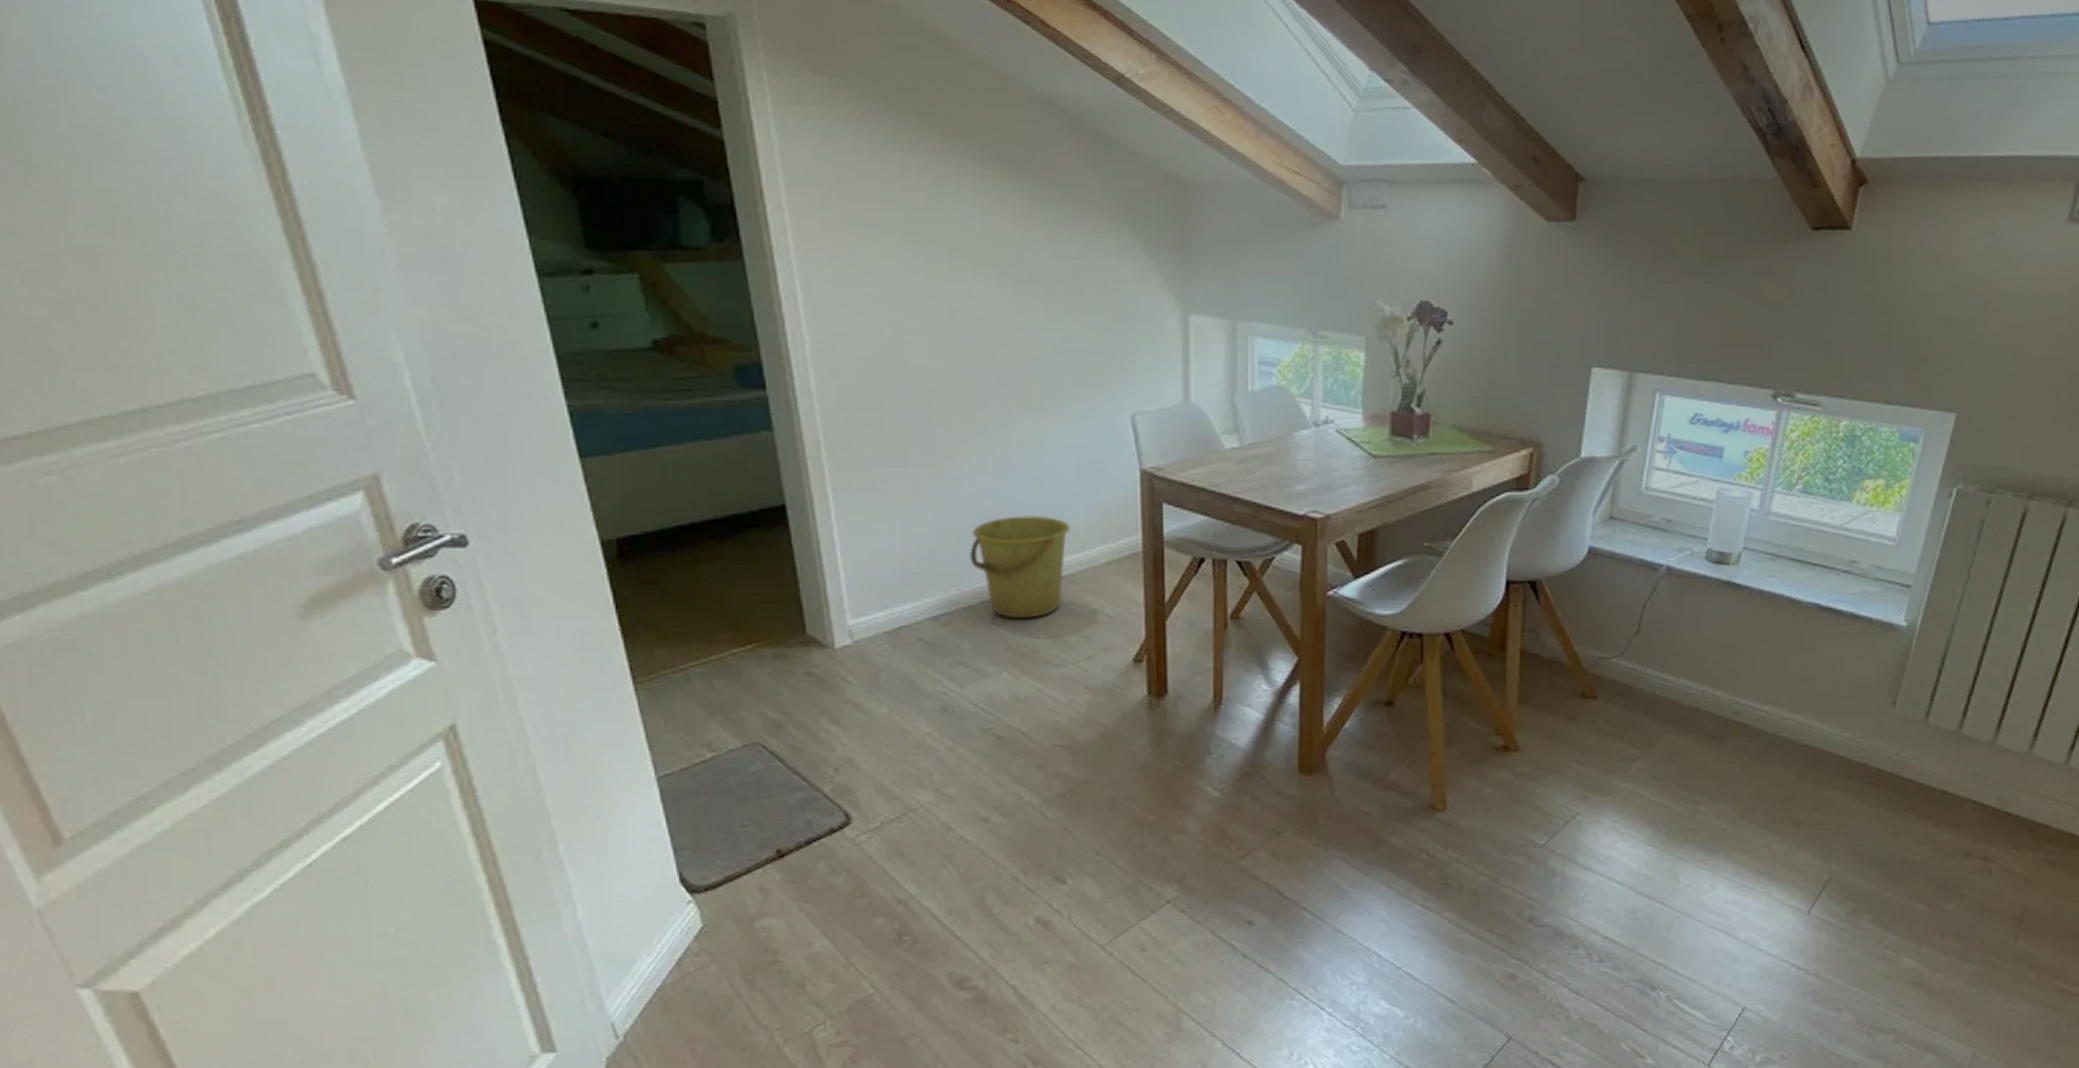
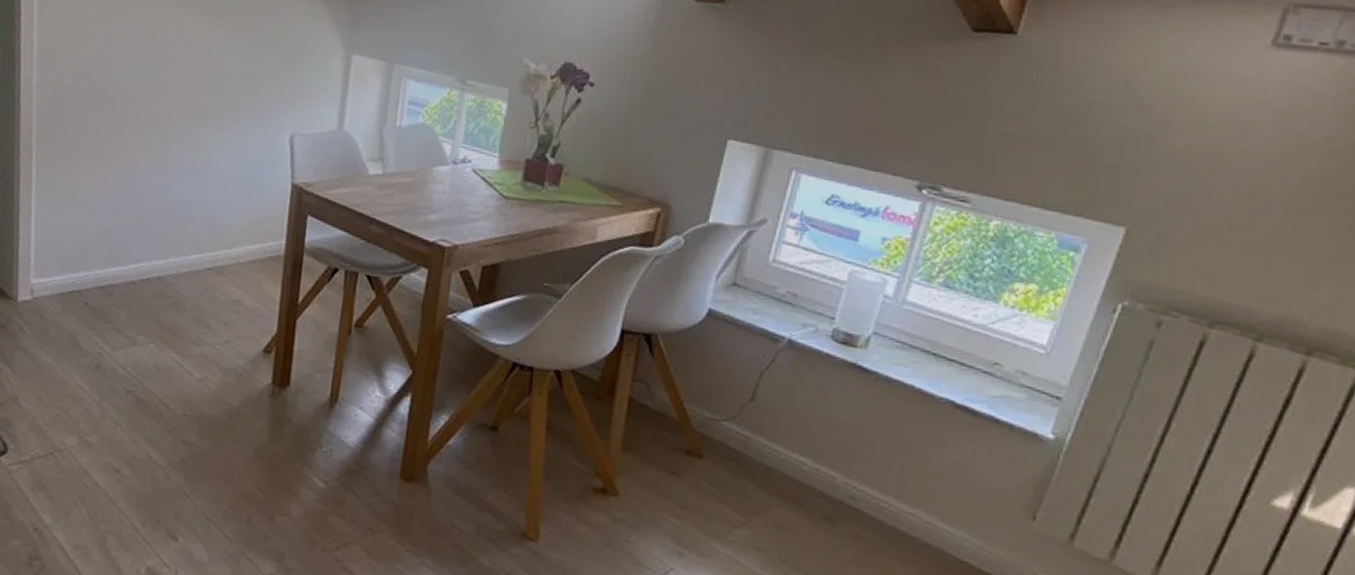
bucket: present [968,515,1071,618] -> none [137,209,226,300]

